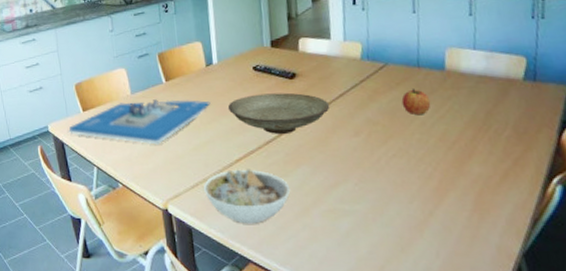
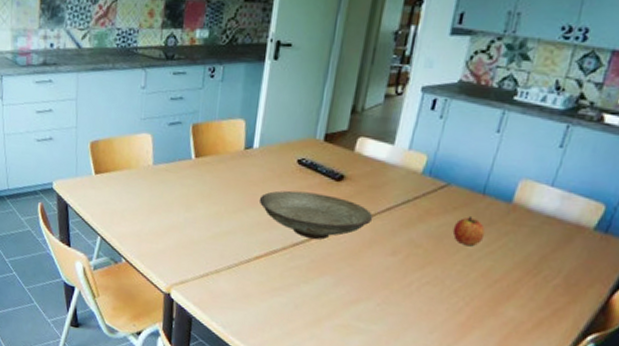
architectural model: present [68,99,211,145] -> none [75,172,241,225]
bowl: present [204,169,291,224] -> none [214,266,307,325]

